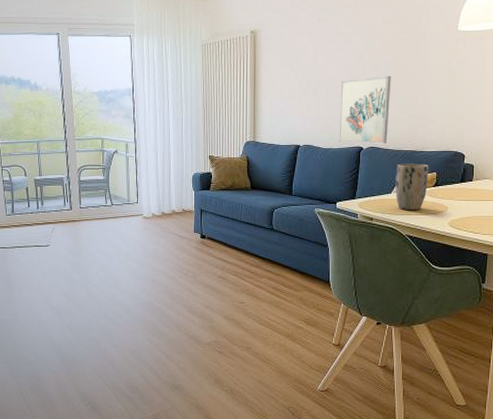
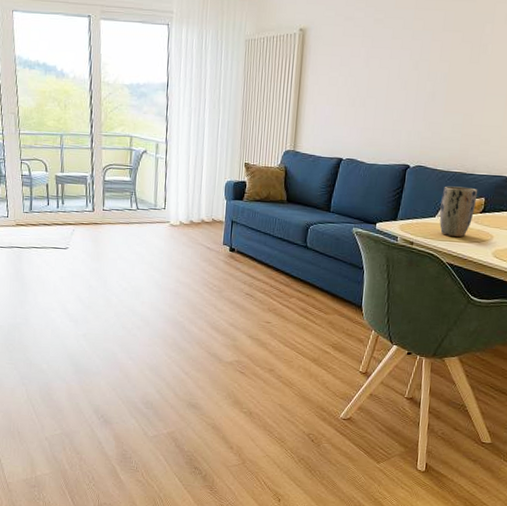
wall art: present [339,75,391,143] -> none [384,88,447,163]

